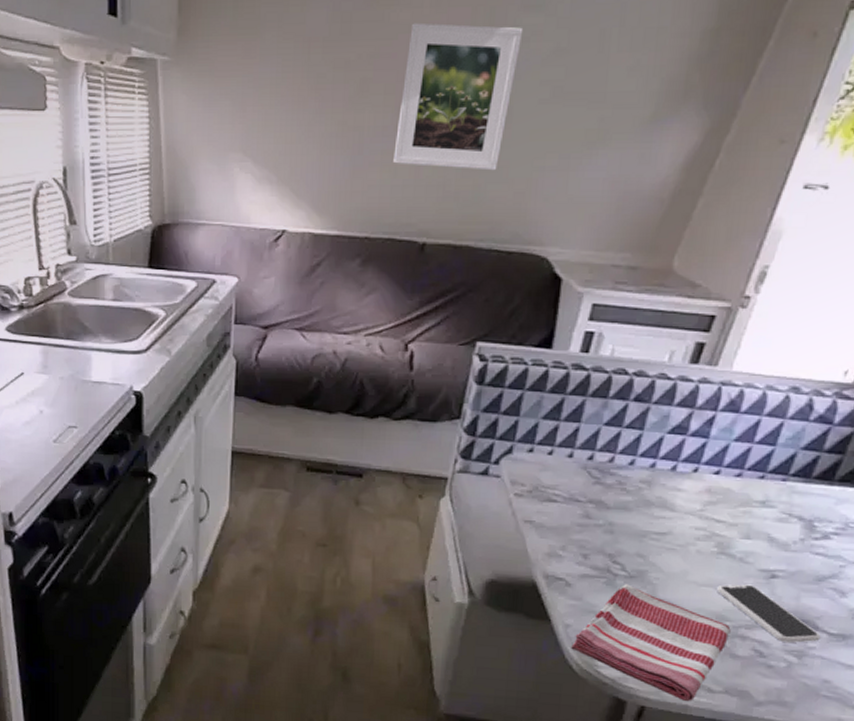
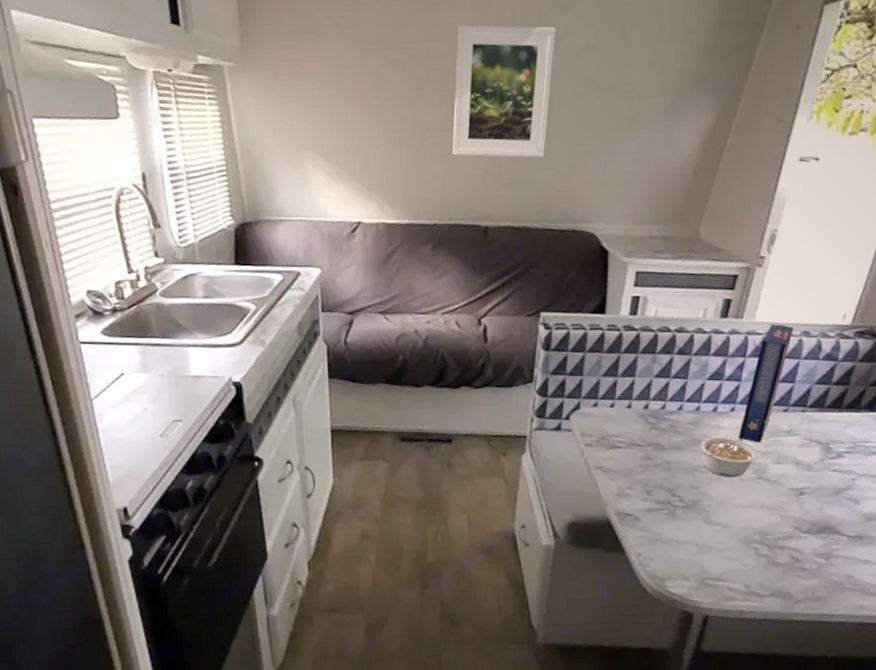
dish towel: present [571,584,731,701] -> none [644,513,772,607]
legume: none [651,499,724,550] -> present [700,436,759,478]
cereal box: none [700,376,780,512] -> present [739,324,793,443]
smartphone: present [717,584,821,643] -> none [758,502,842,548]

